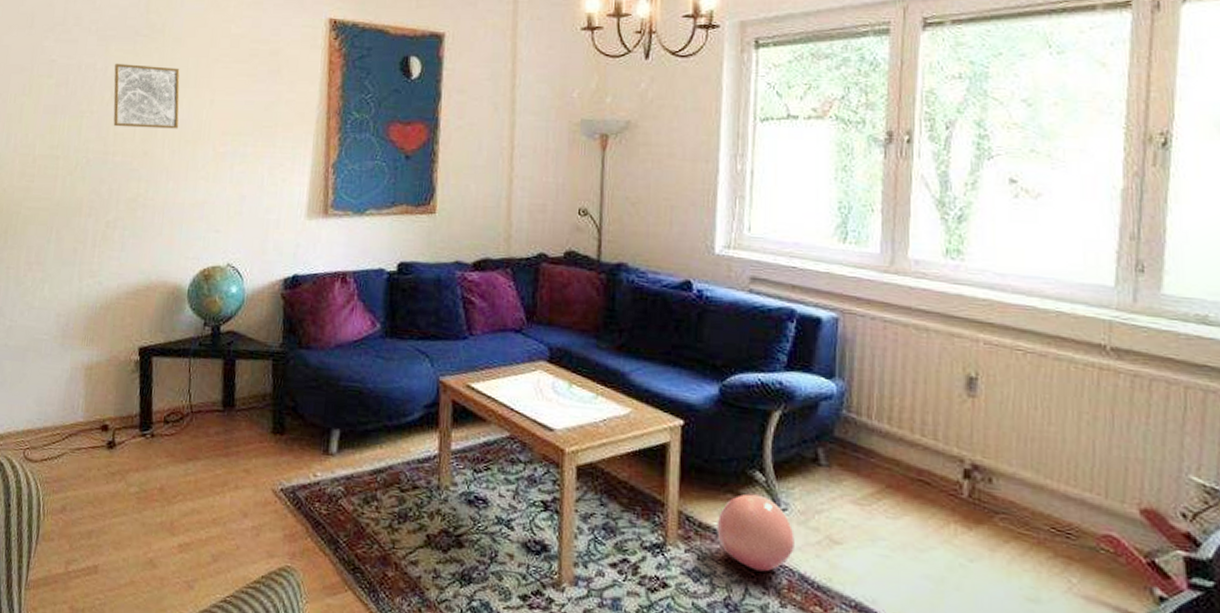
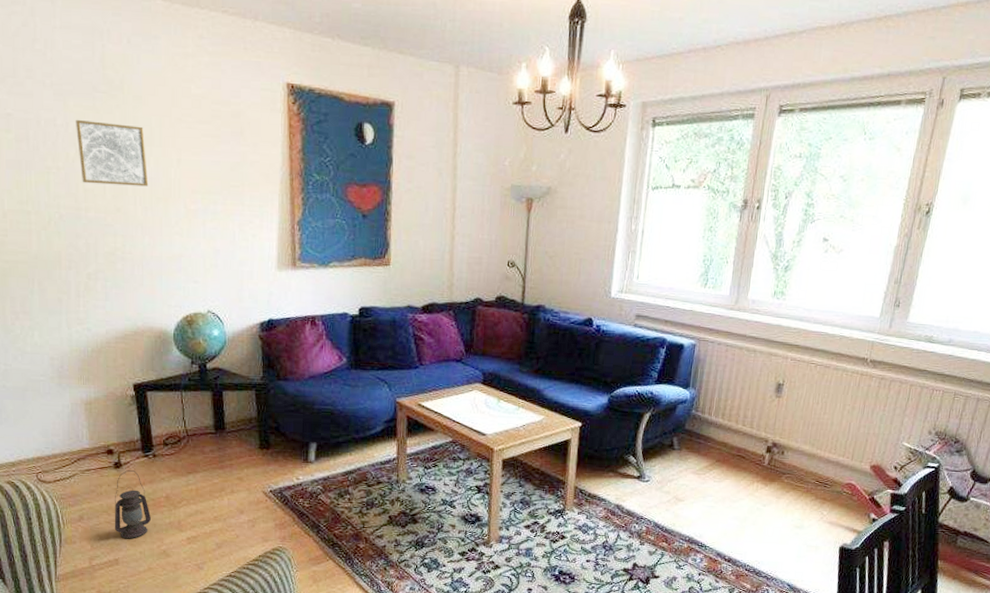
lantern: none [98,452,141,541] -> present [114,470,151,539]
ball: present [716,493,794,572] -> none [600,471,653,523]

